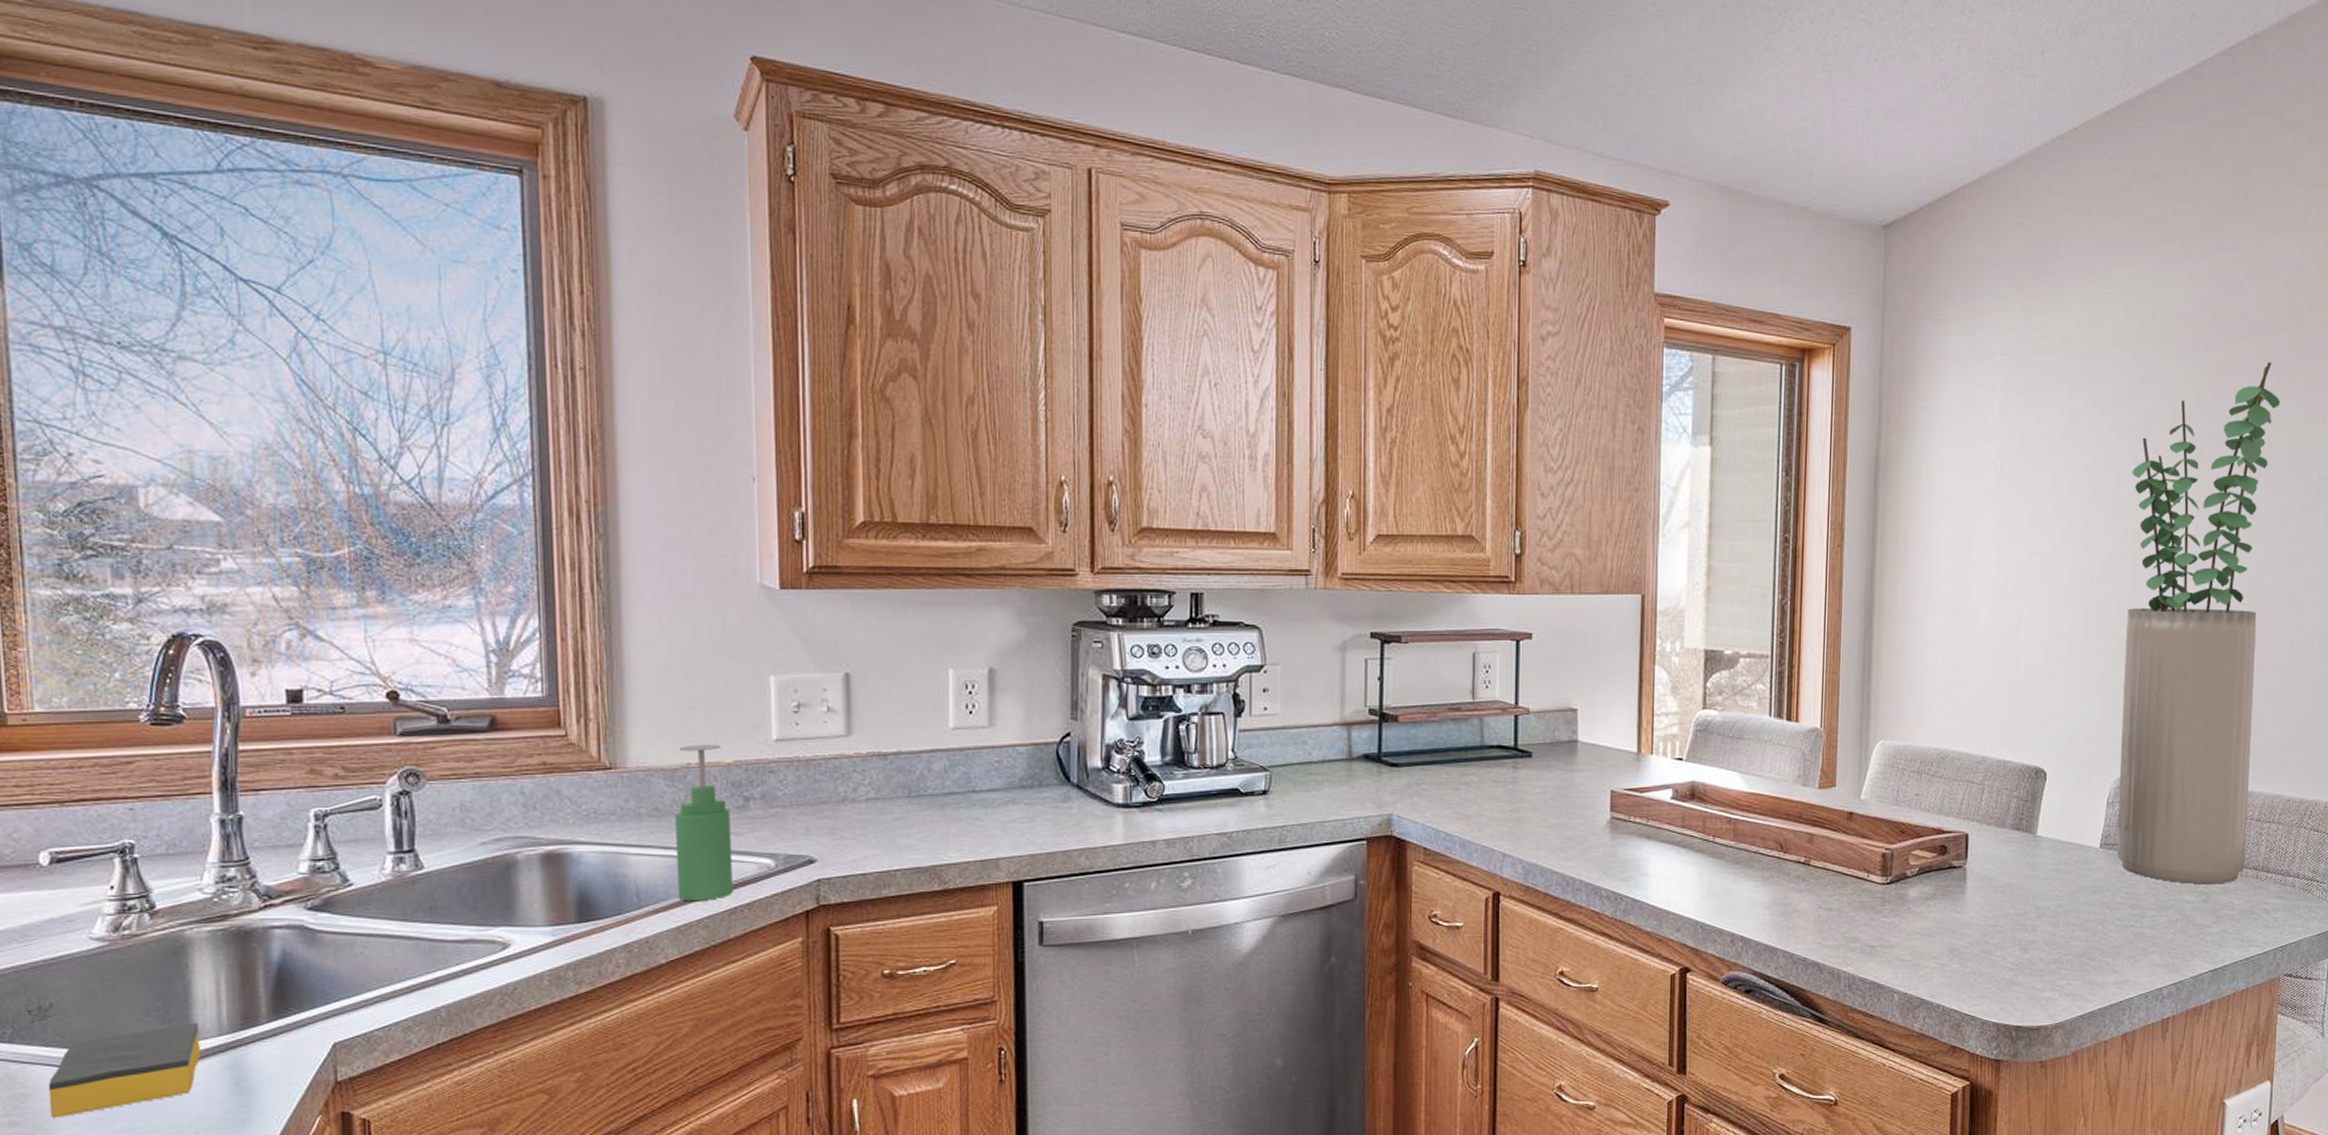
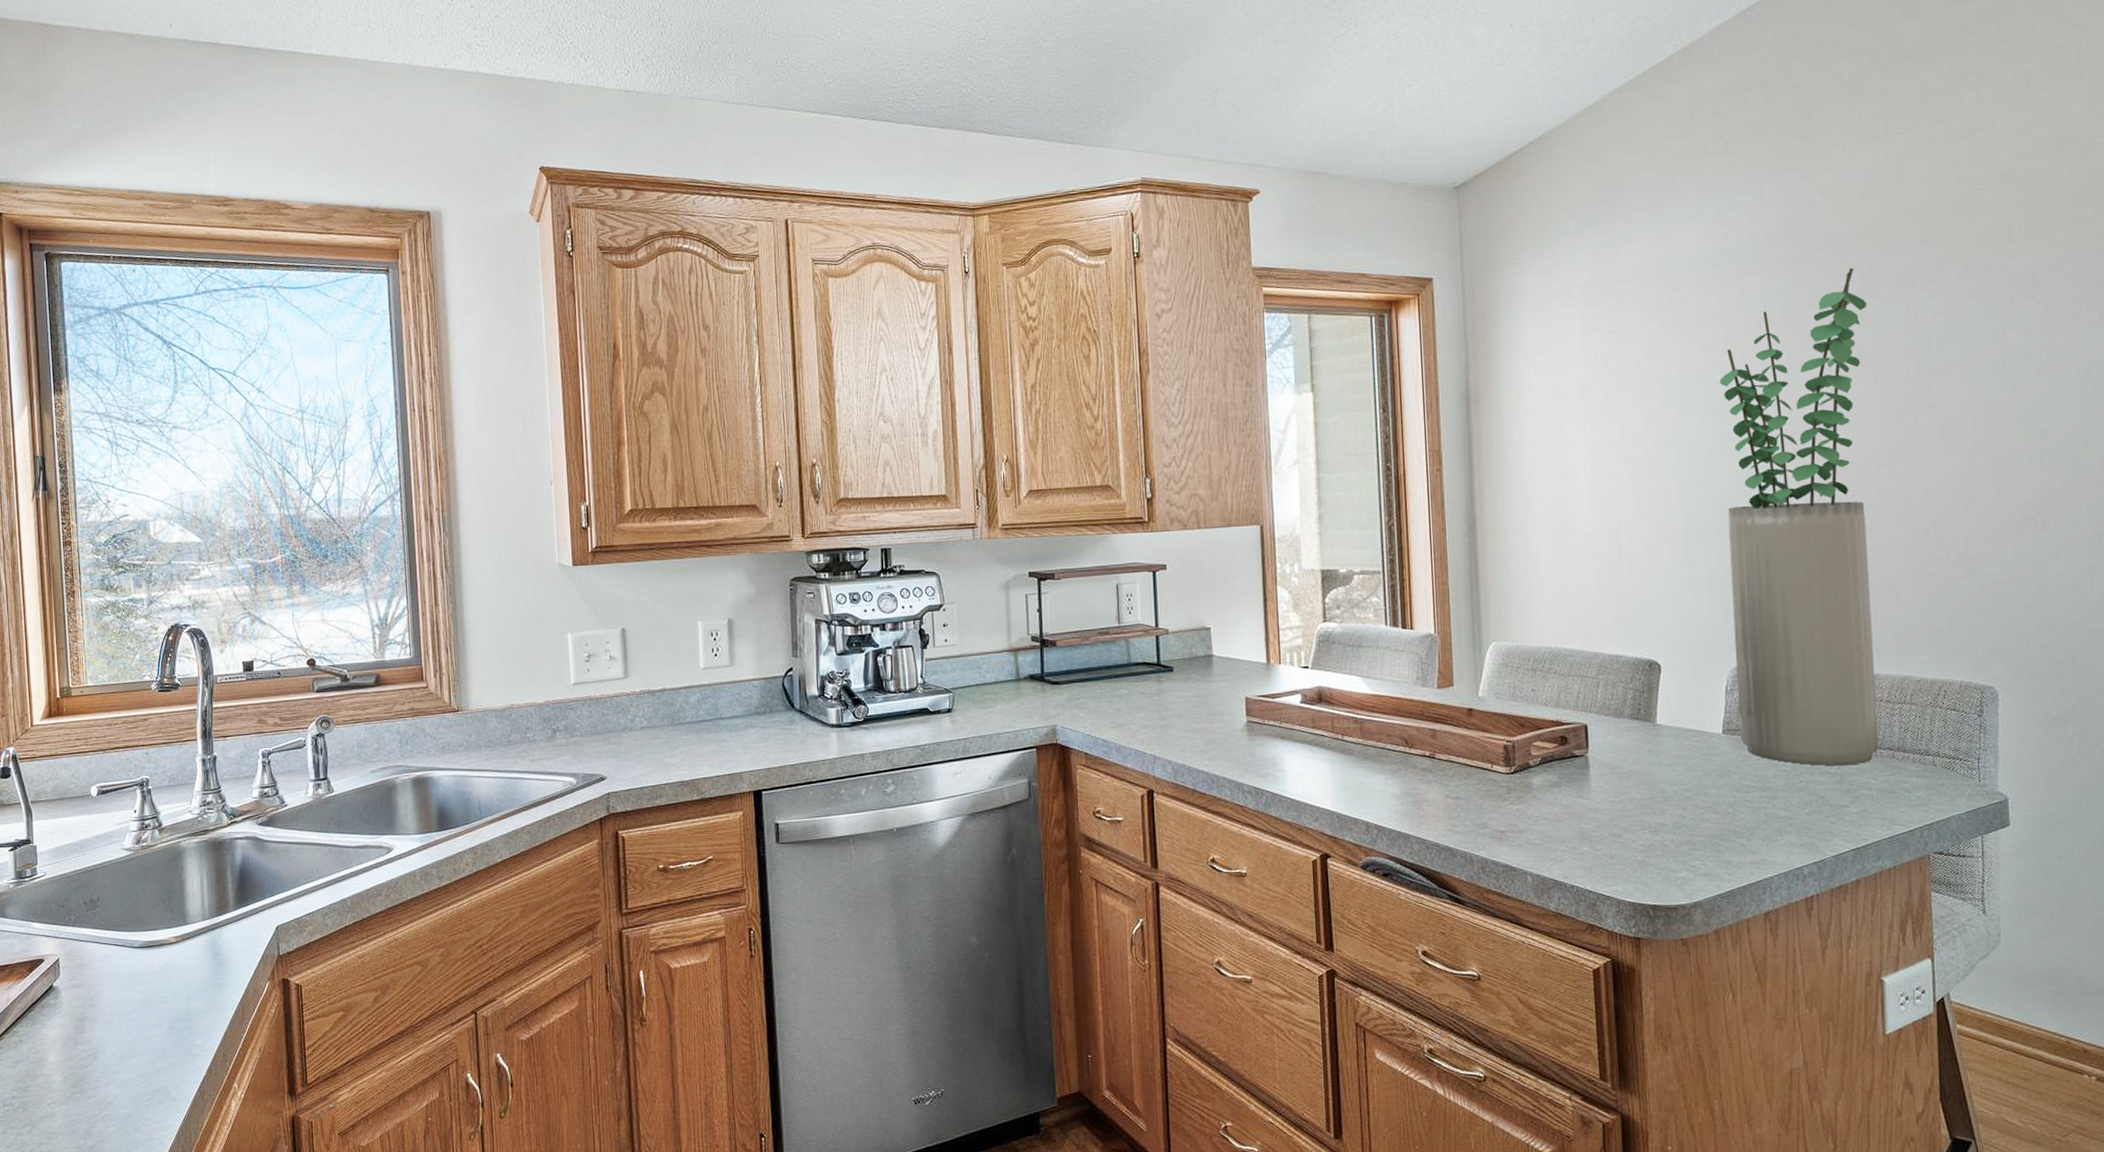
sponge: present [48,1022,201,1118] -> none [97,911,192,982]
soap dispenser: present [675,744,733,901] -> none [504,689,547,812]

